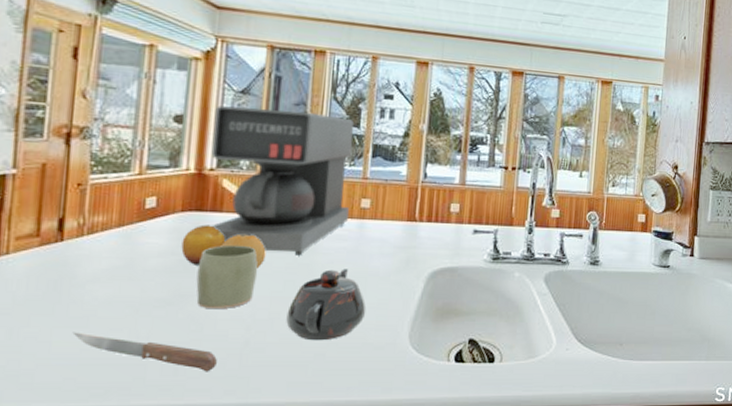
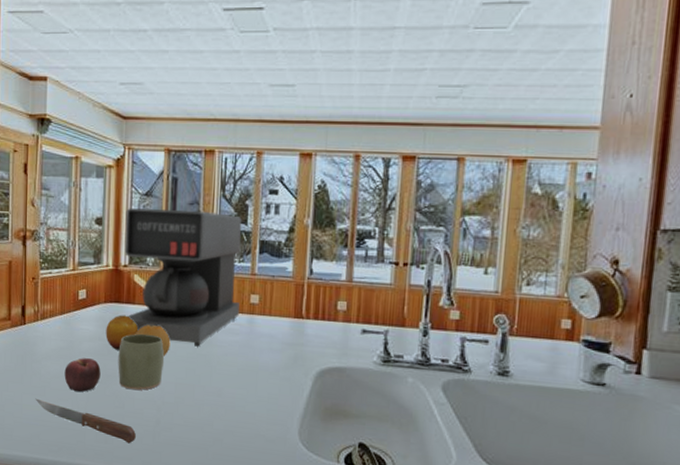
apple: none [119,277,173,319] -> present [64,358,101,392]
teapot: present [286,269,367,341] -> none [189,361,258,428]

